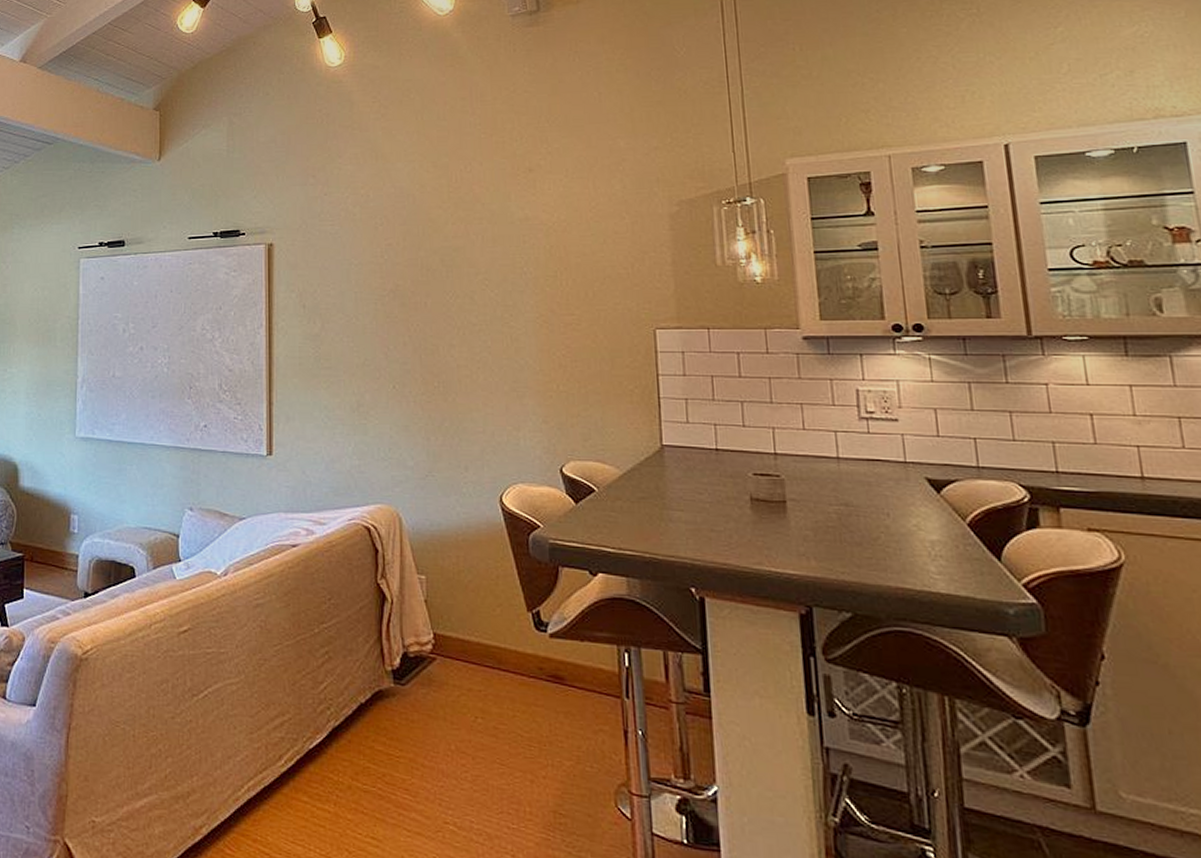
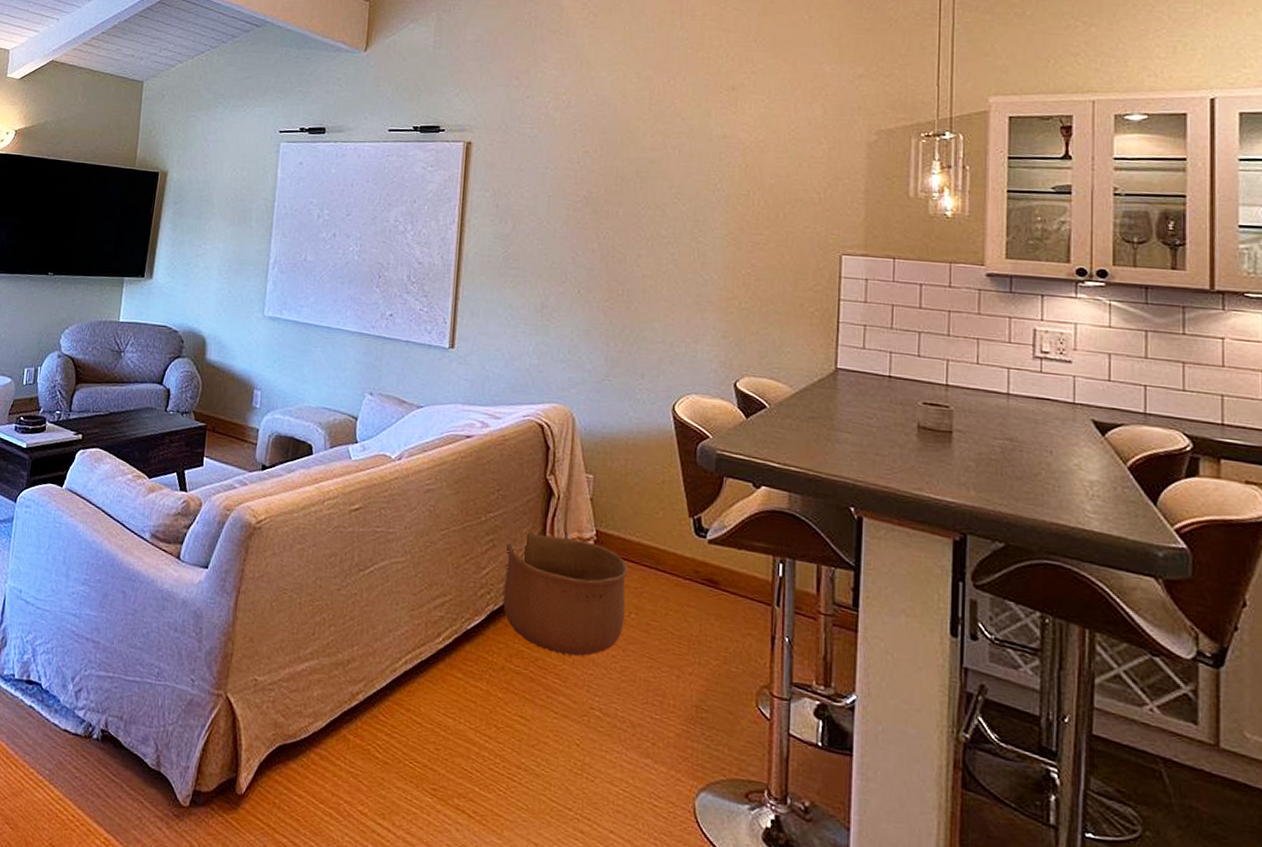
basket: none [343,642,471,768] -> present [503,533,628,656]

